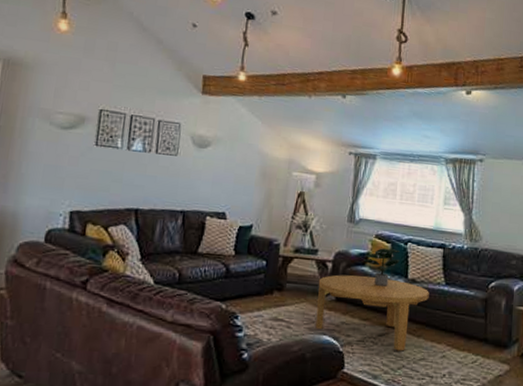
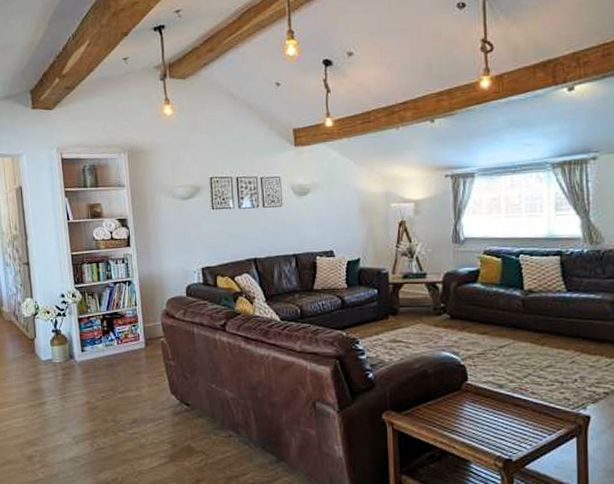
coffee table: present [315,274,429,352] -> none [431,292,550,361]
potted plant: present [364,248,401,287] -> none [474,263,513,300]

